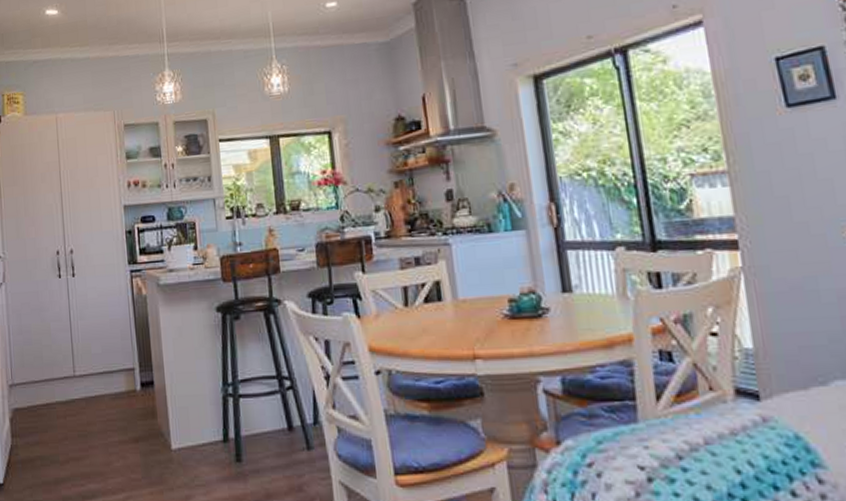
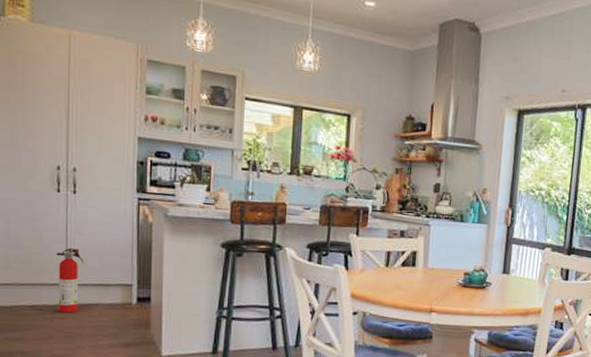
fire extinguisher: none [63,336,88,408] -> present [56,248,84,313]

